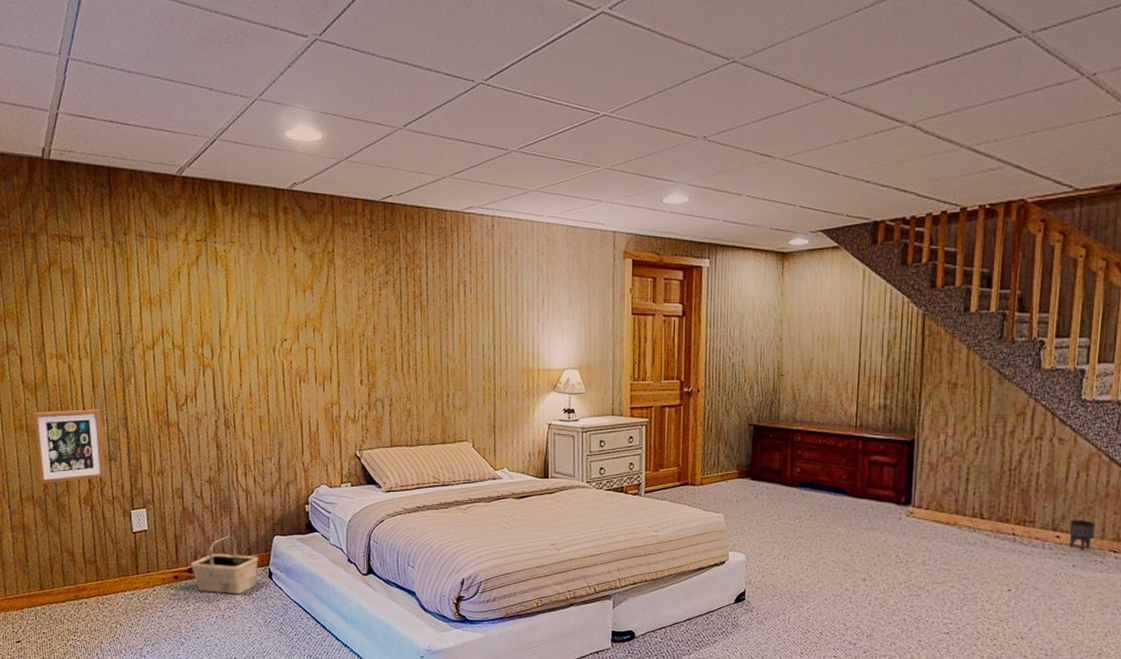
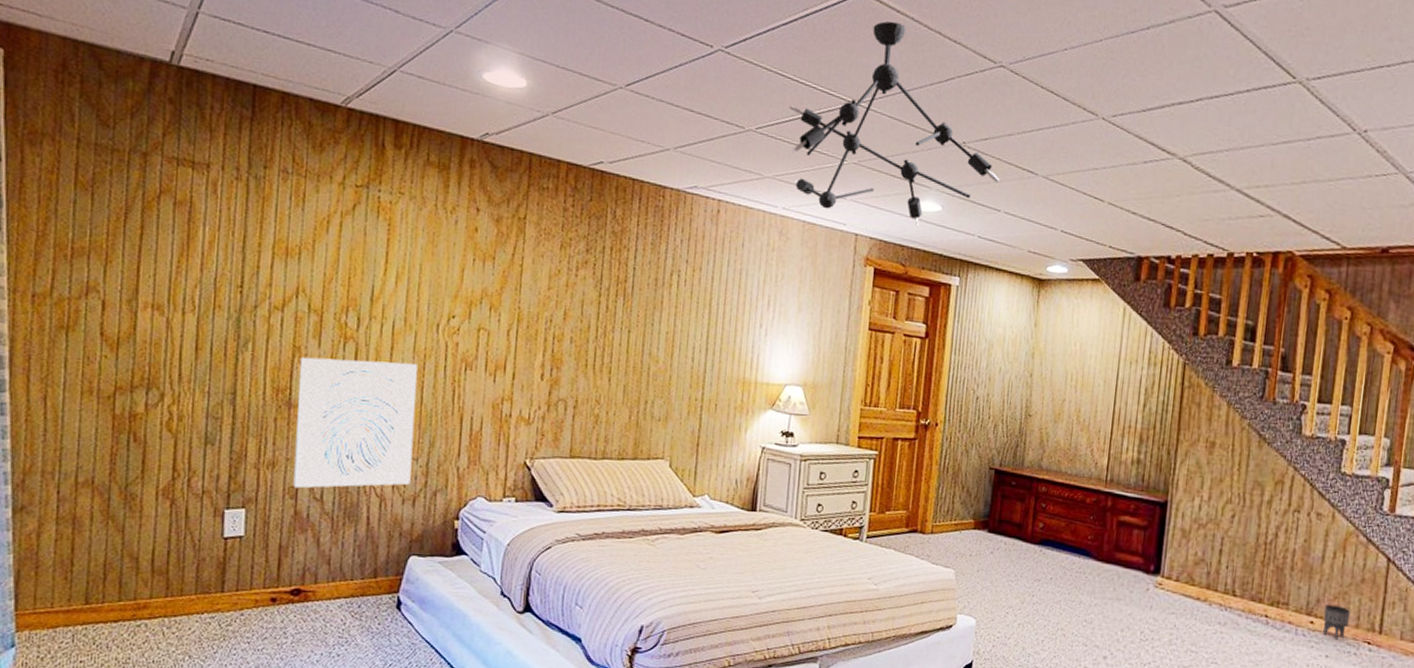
picture frame: present [33,409,106,485] -> none [105,374,202,467]
wall art: none [171,382,268,490] -> present [293,357,417,489]
basket: present [190,536,258,595] -> none [294,552,386,627]
ceiling light fixture: none [546,34,740,219] -> present [789,21,1001,227]

